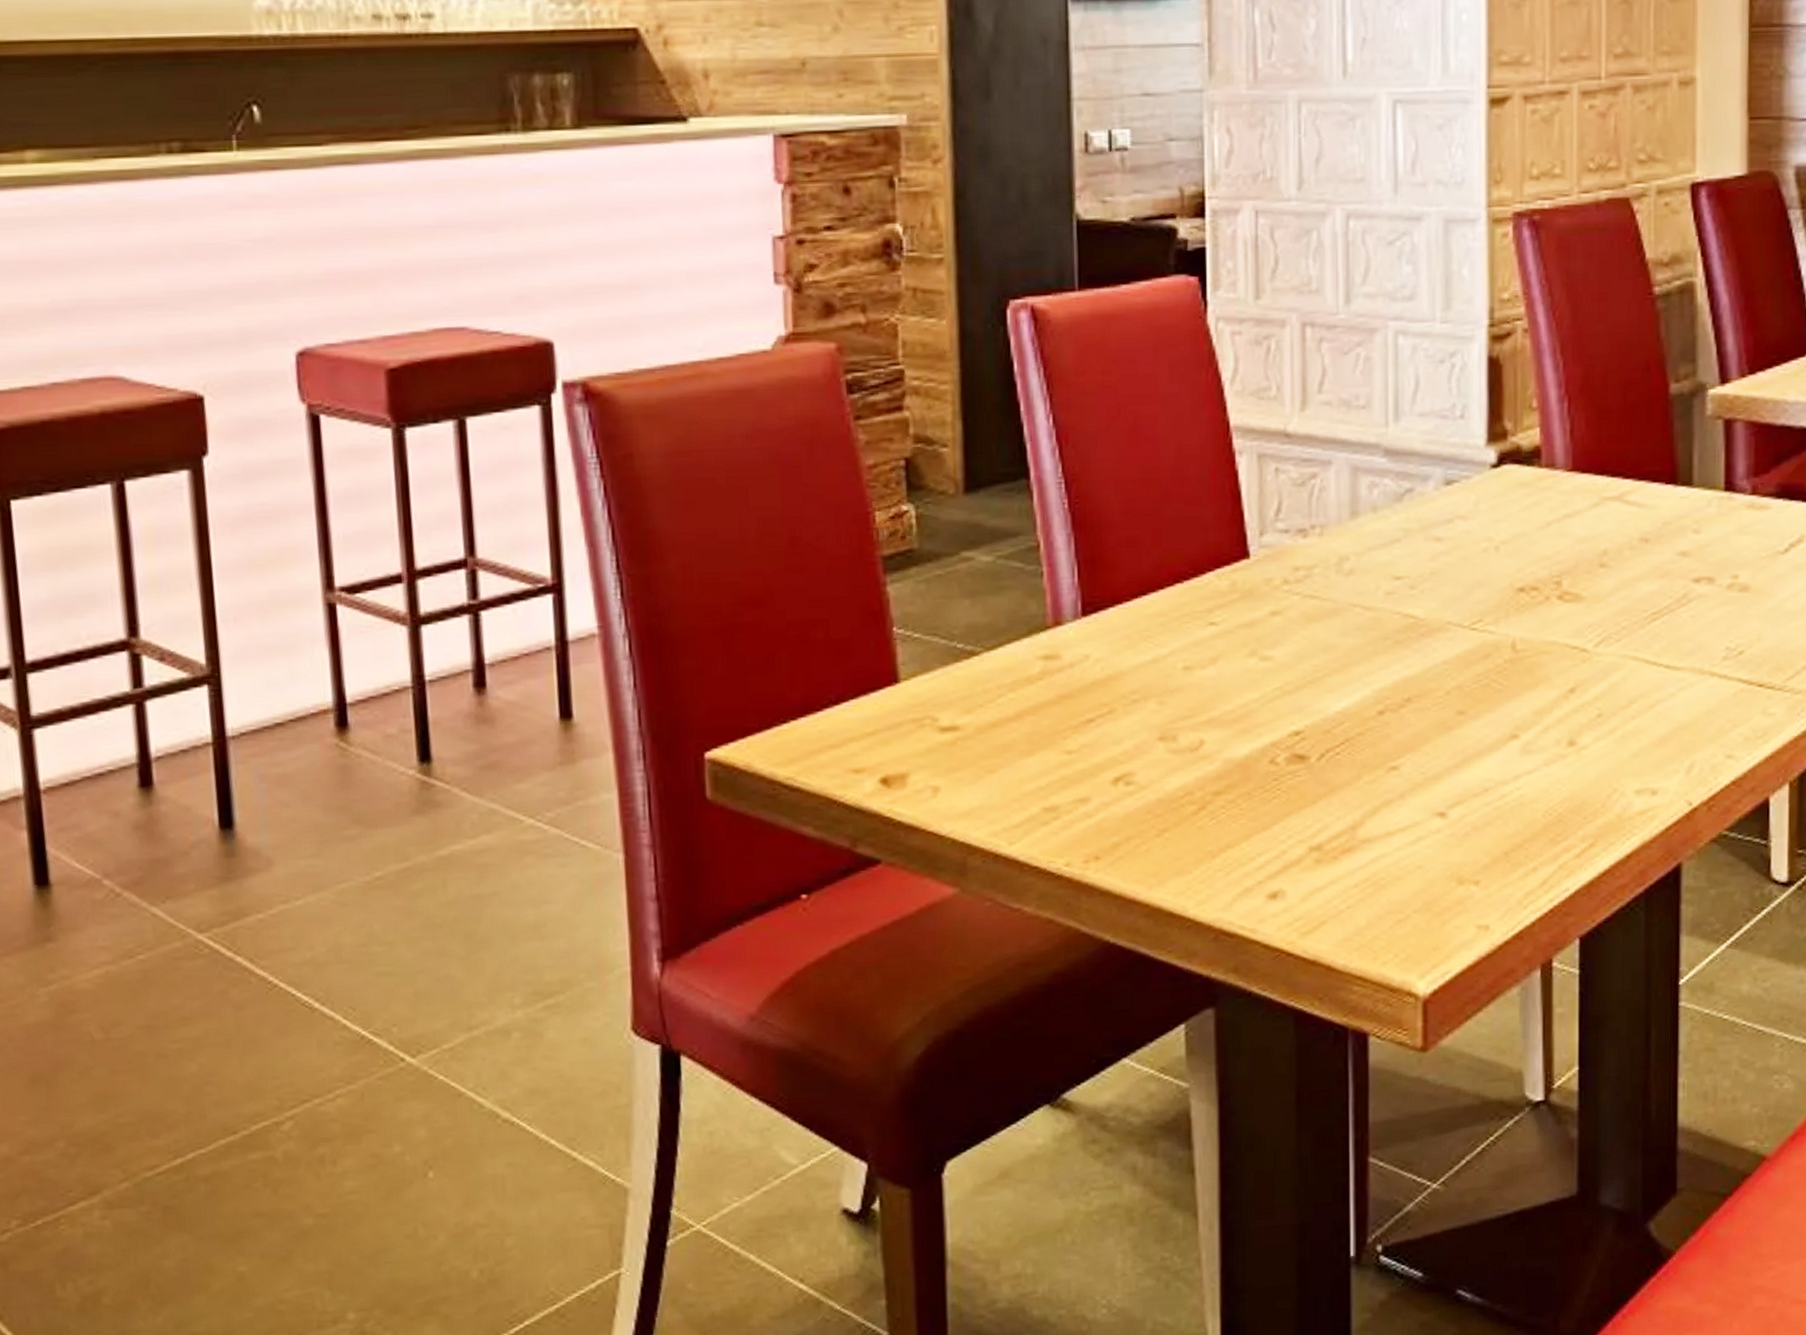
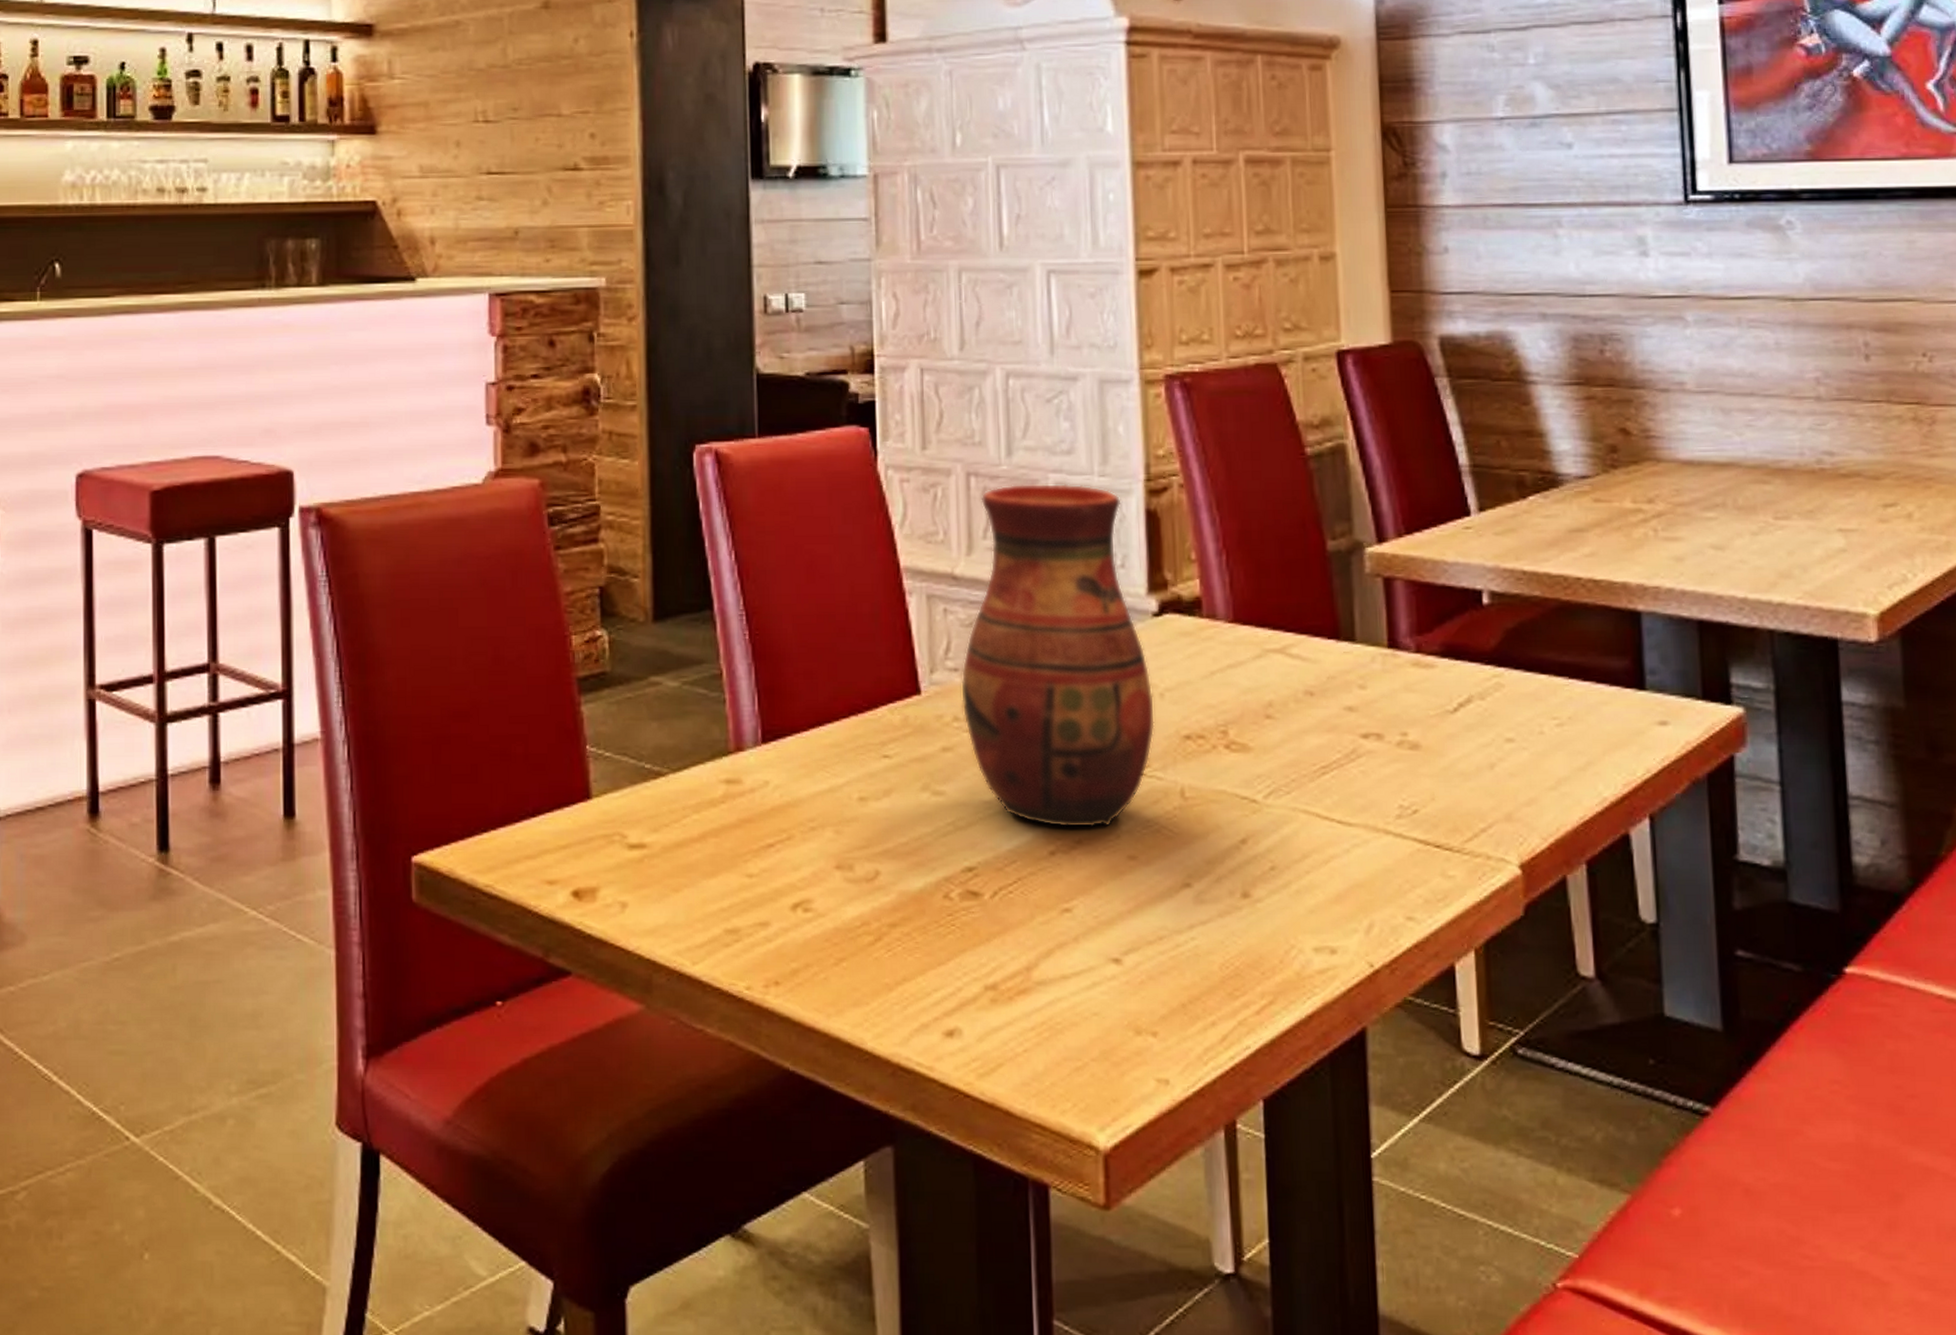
vase: none [1291,332,1490,687] -> present [960,483,1155,828]

